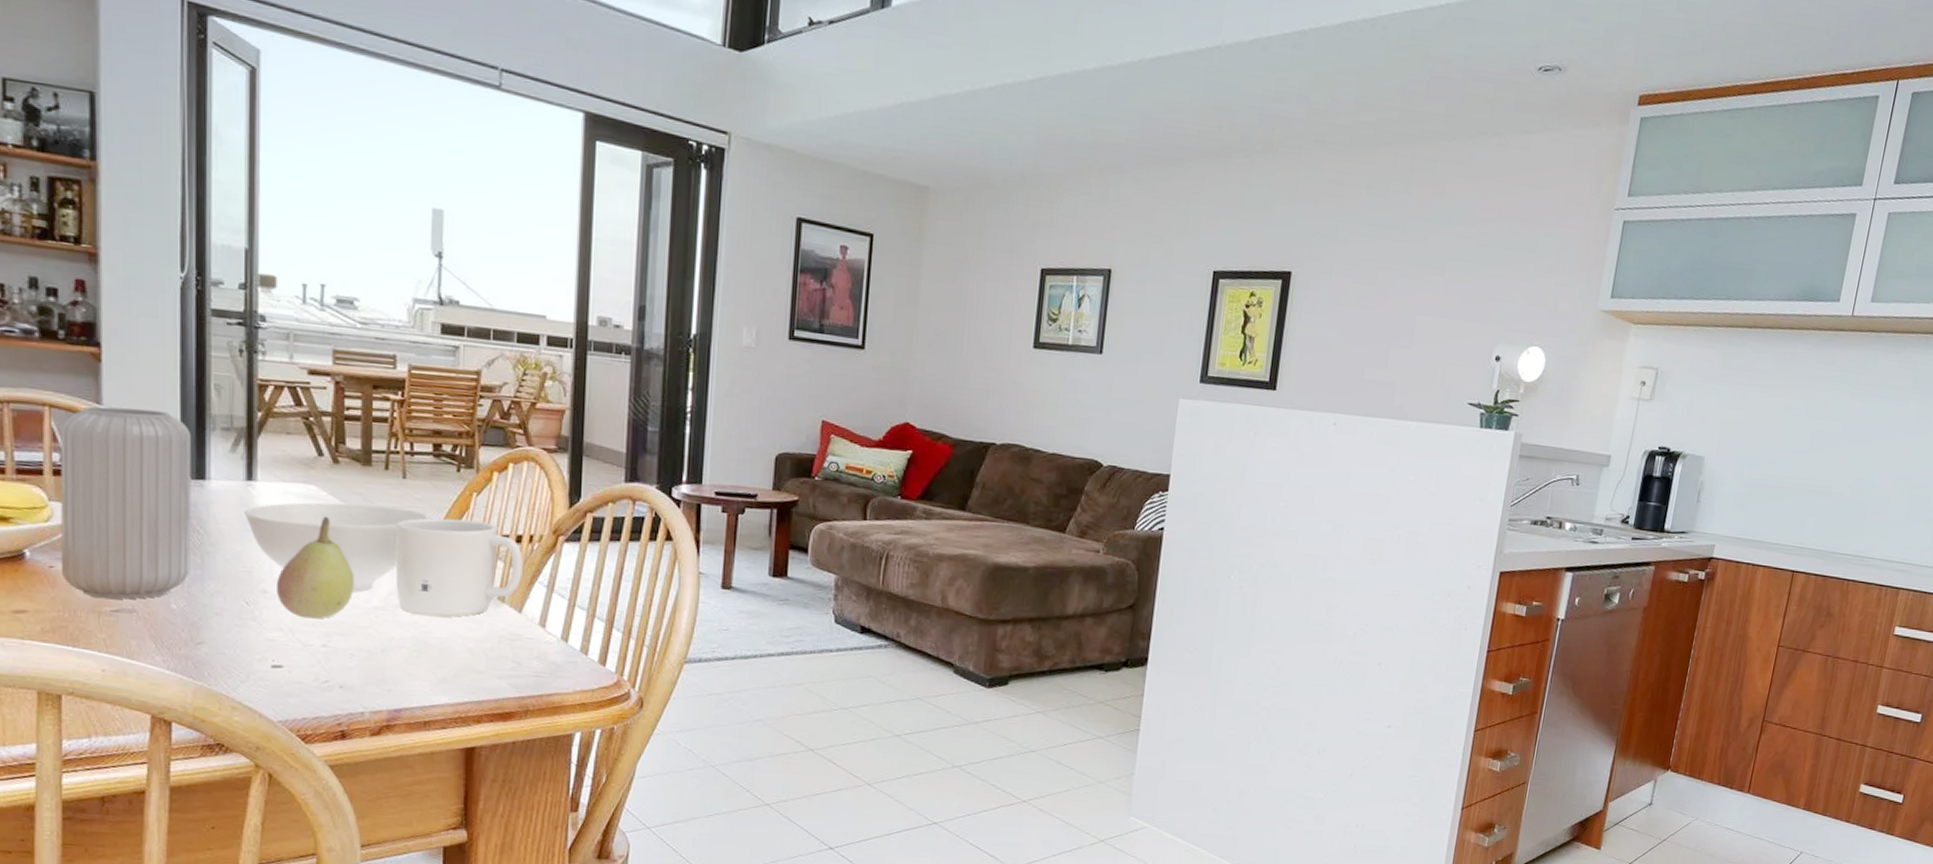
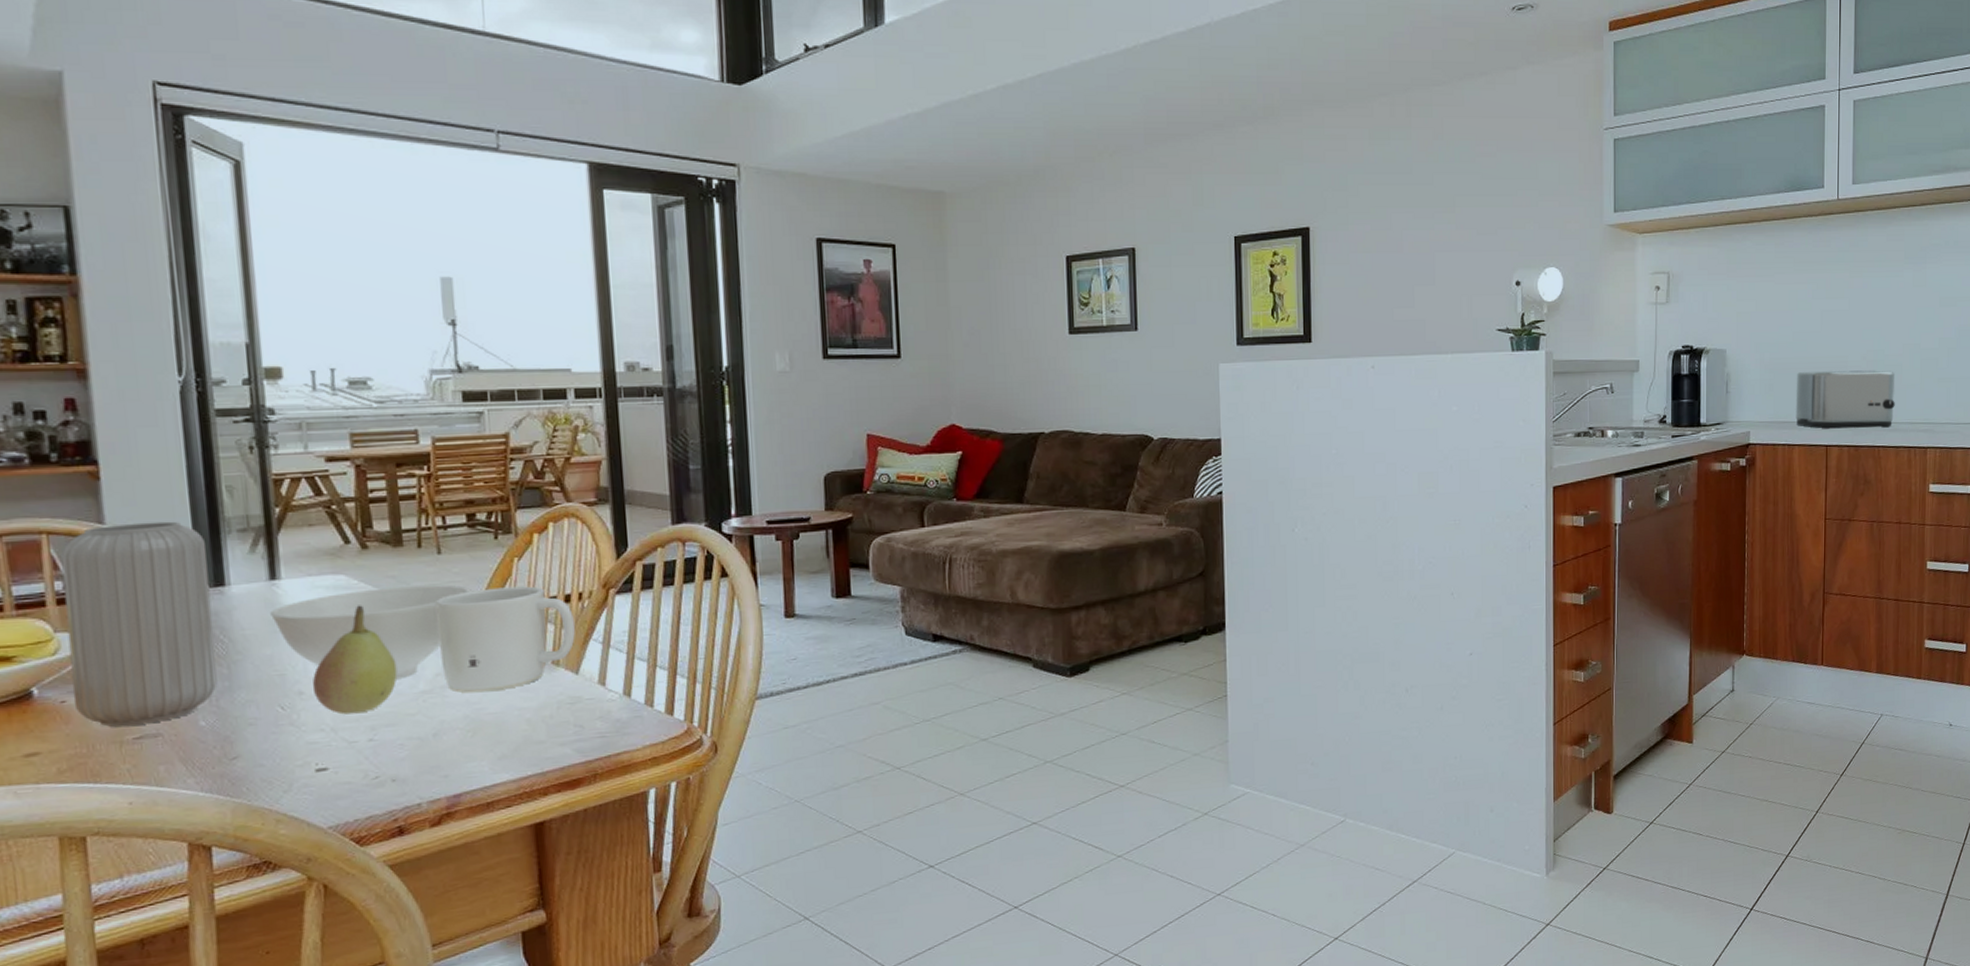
toaster: none [1765,491,1879,562] -> present [1795,370,1895,429]

